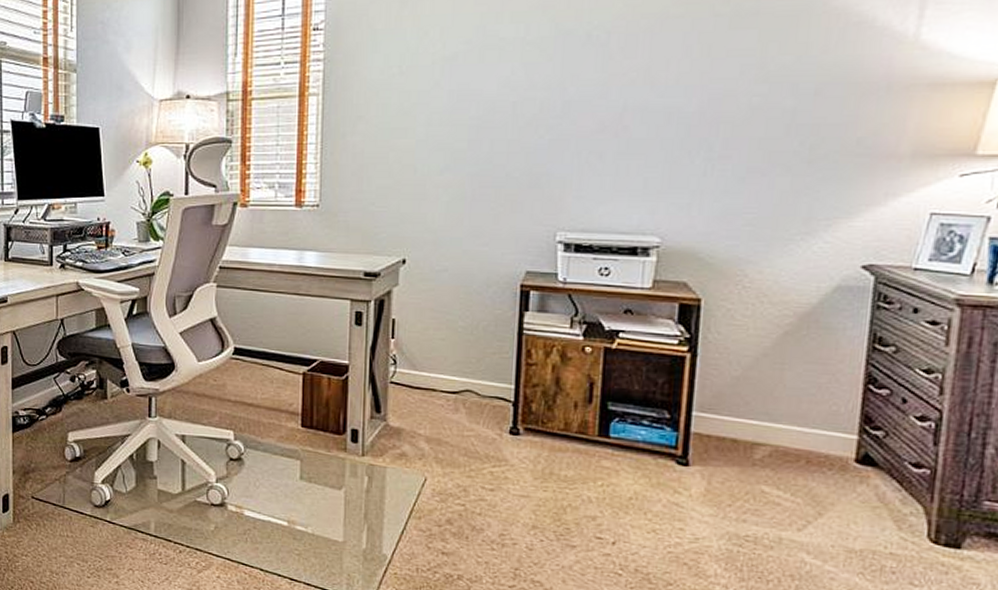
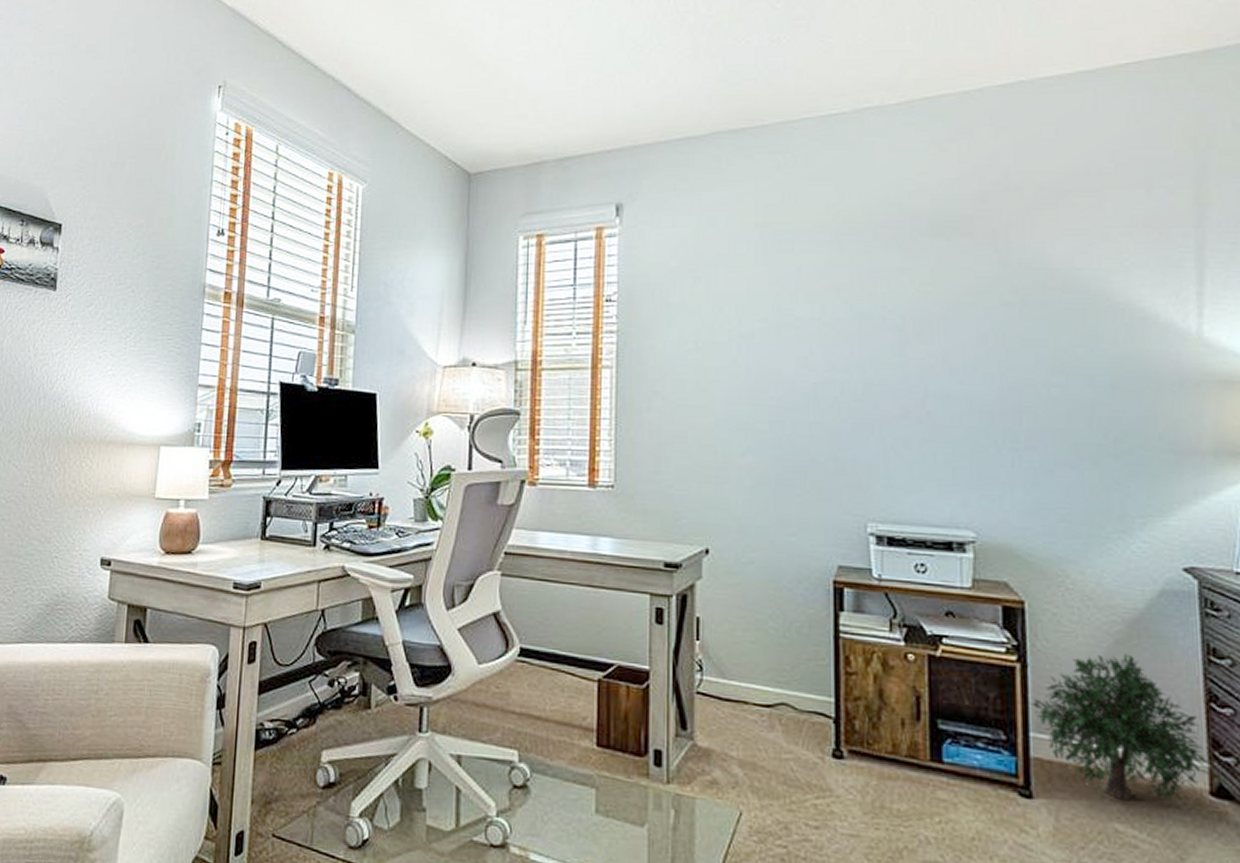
tree: none [695,343,860,468] -> present [1029,653,1212,802]

